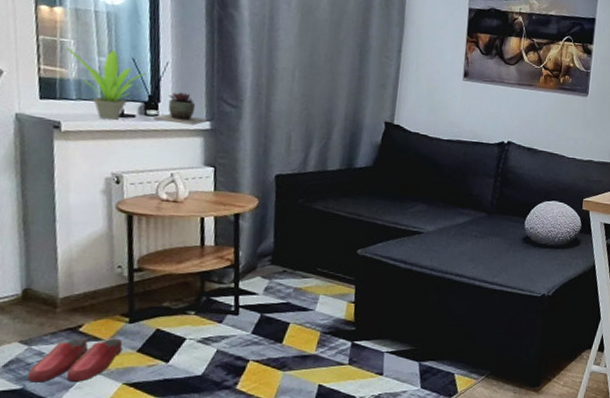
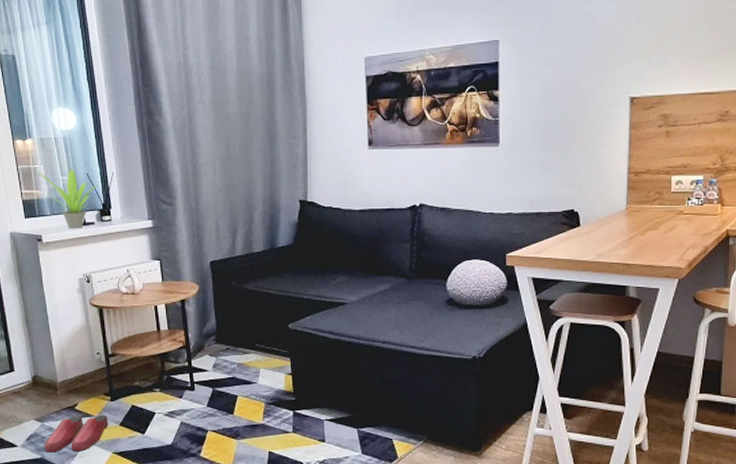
succulent plant: present [152,92,210,126] -> none [107,197,151,225]

